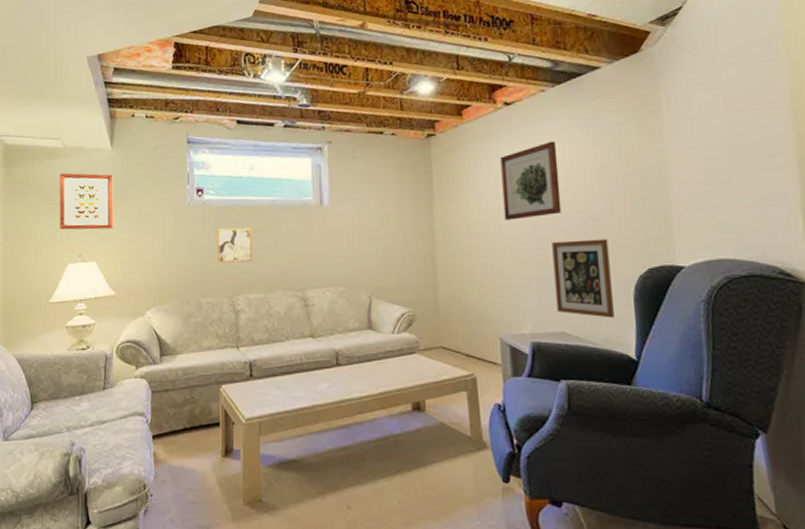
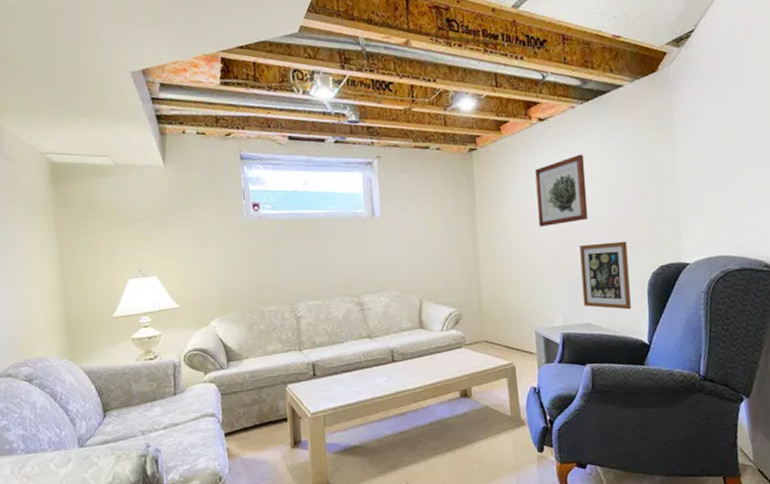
wall art: present [60,173,114,230] -> none [112,190,173,247]
wall art: present [217,228,252,263] -> none [275,240,310,274]

